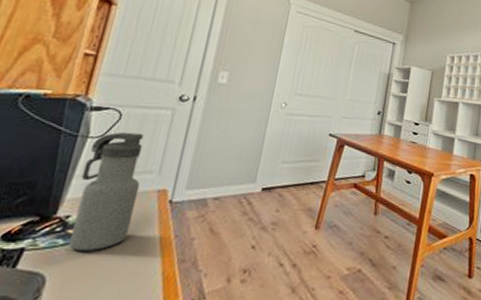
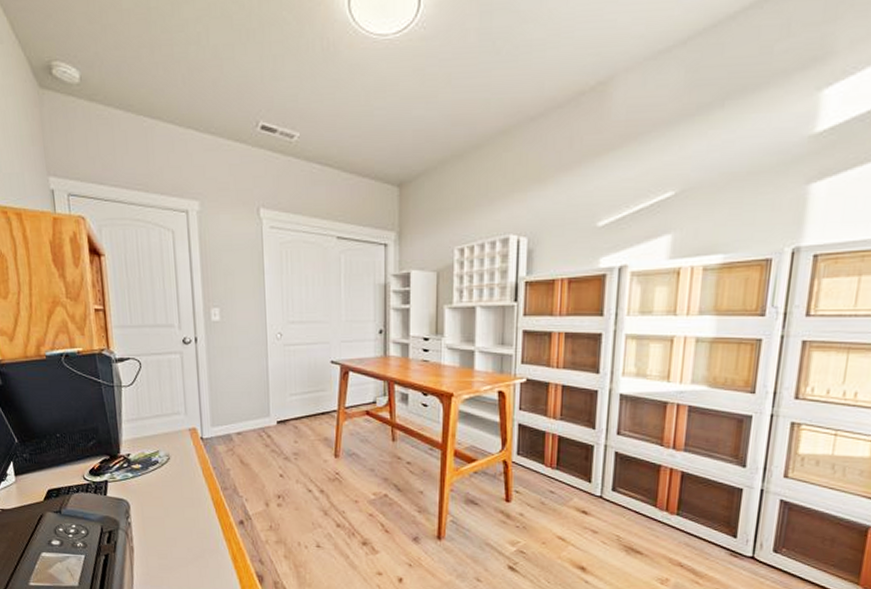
water bottle: present [69,131,144,252] -> none [126,379,177,482]

